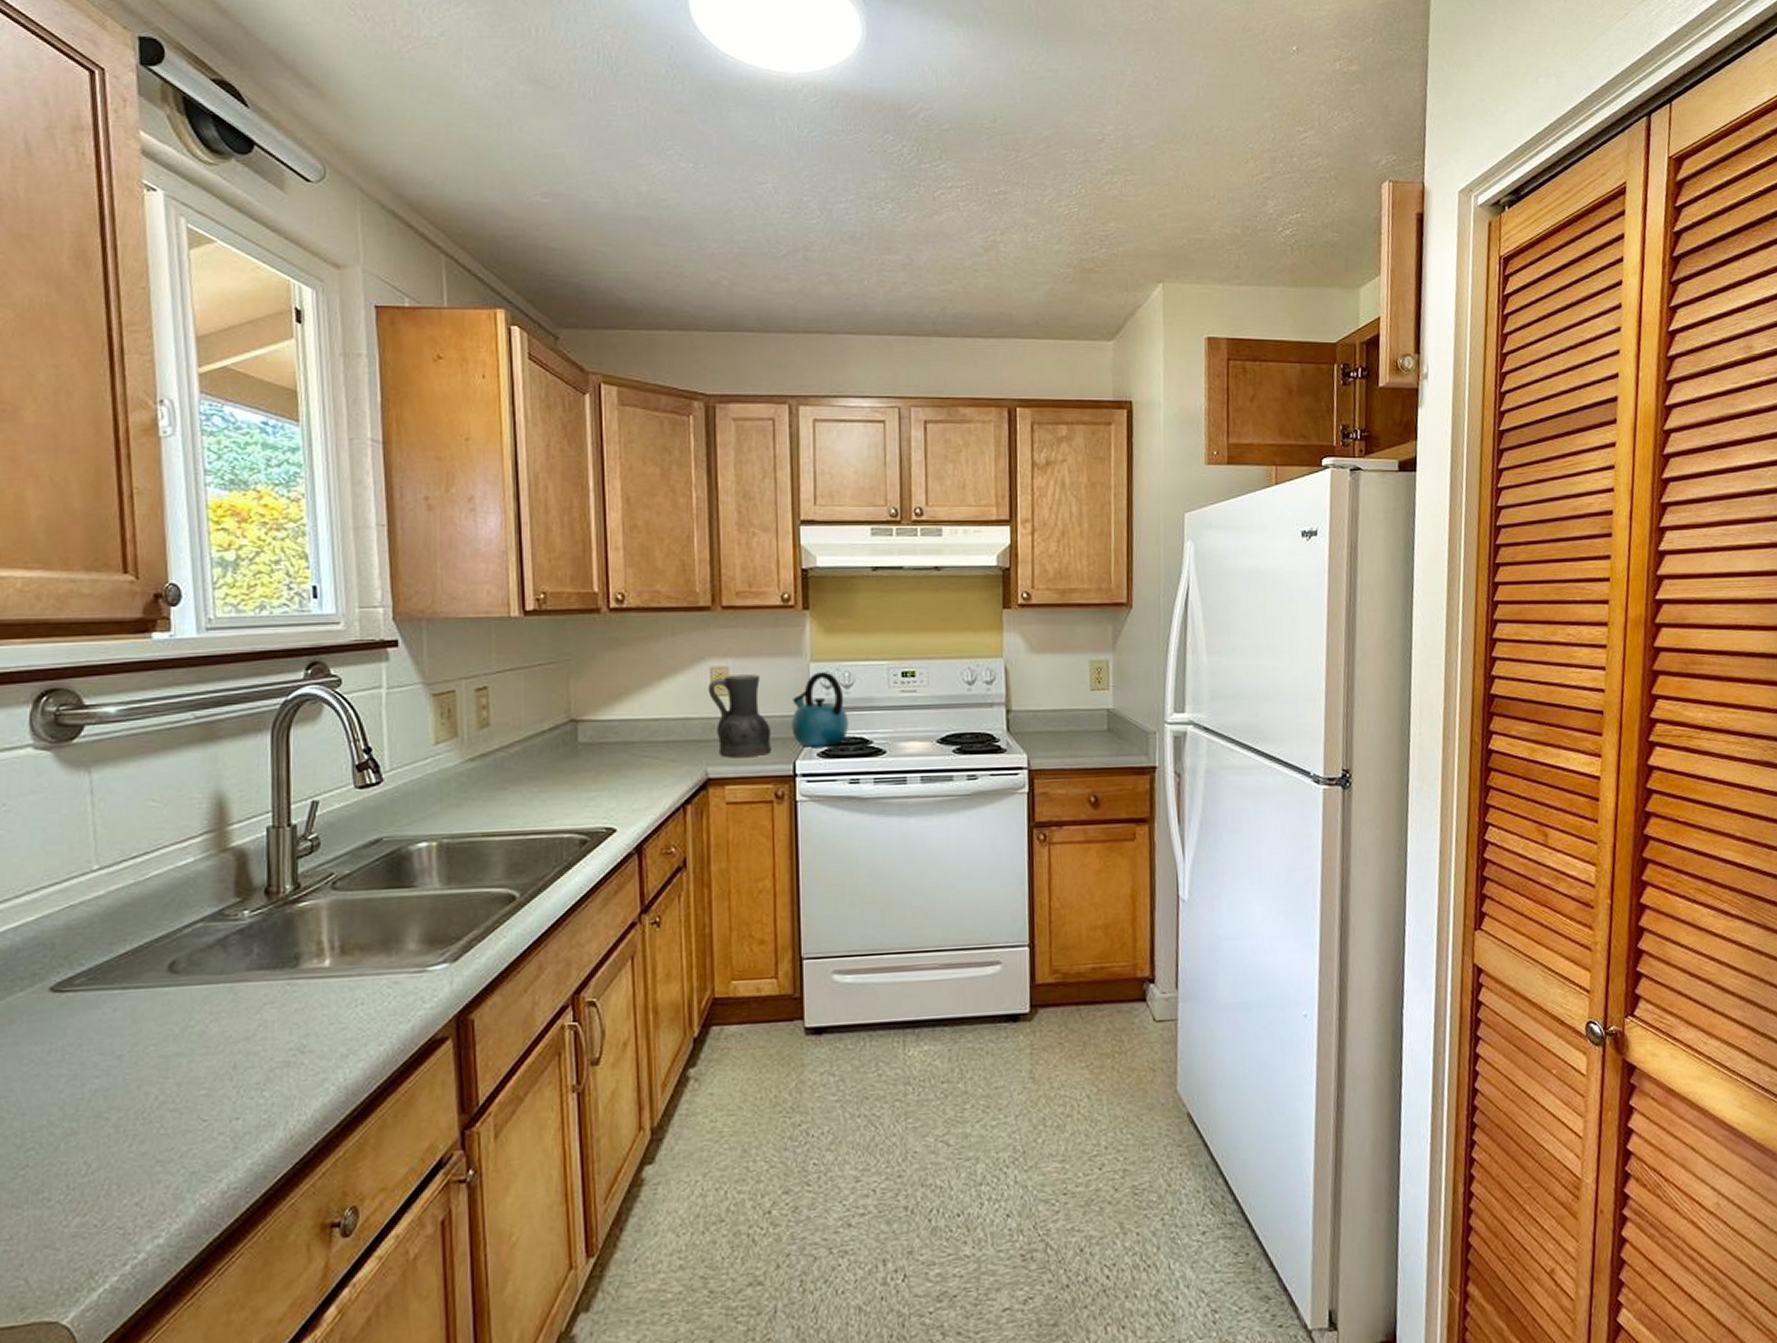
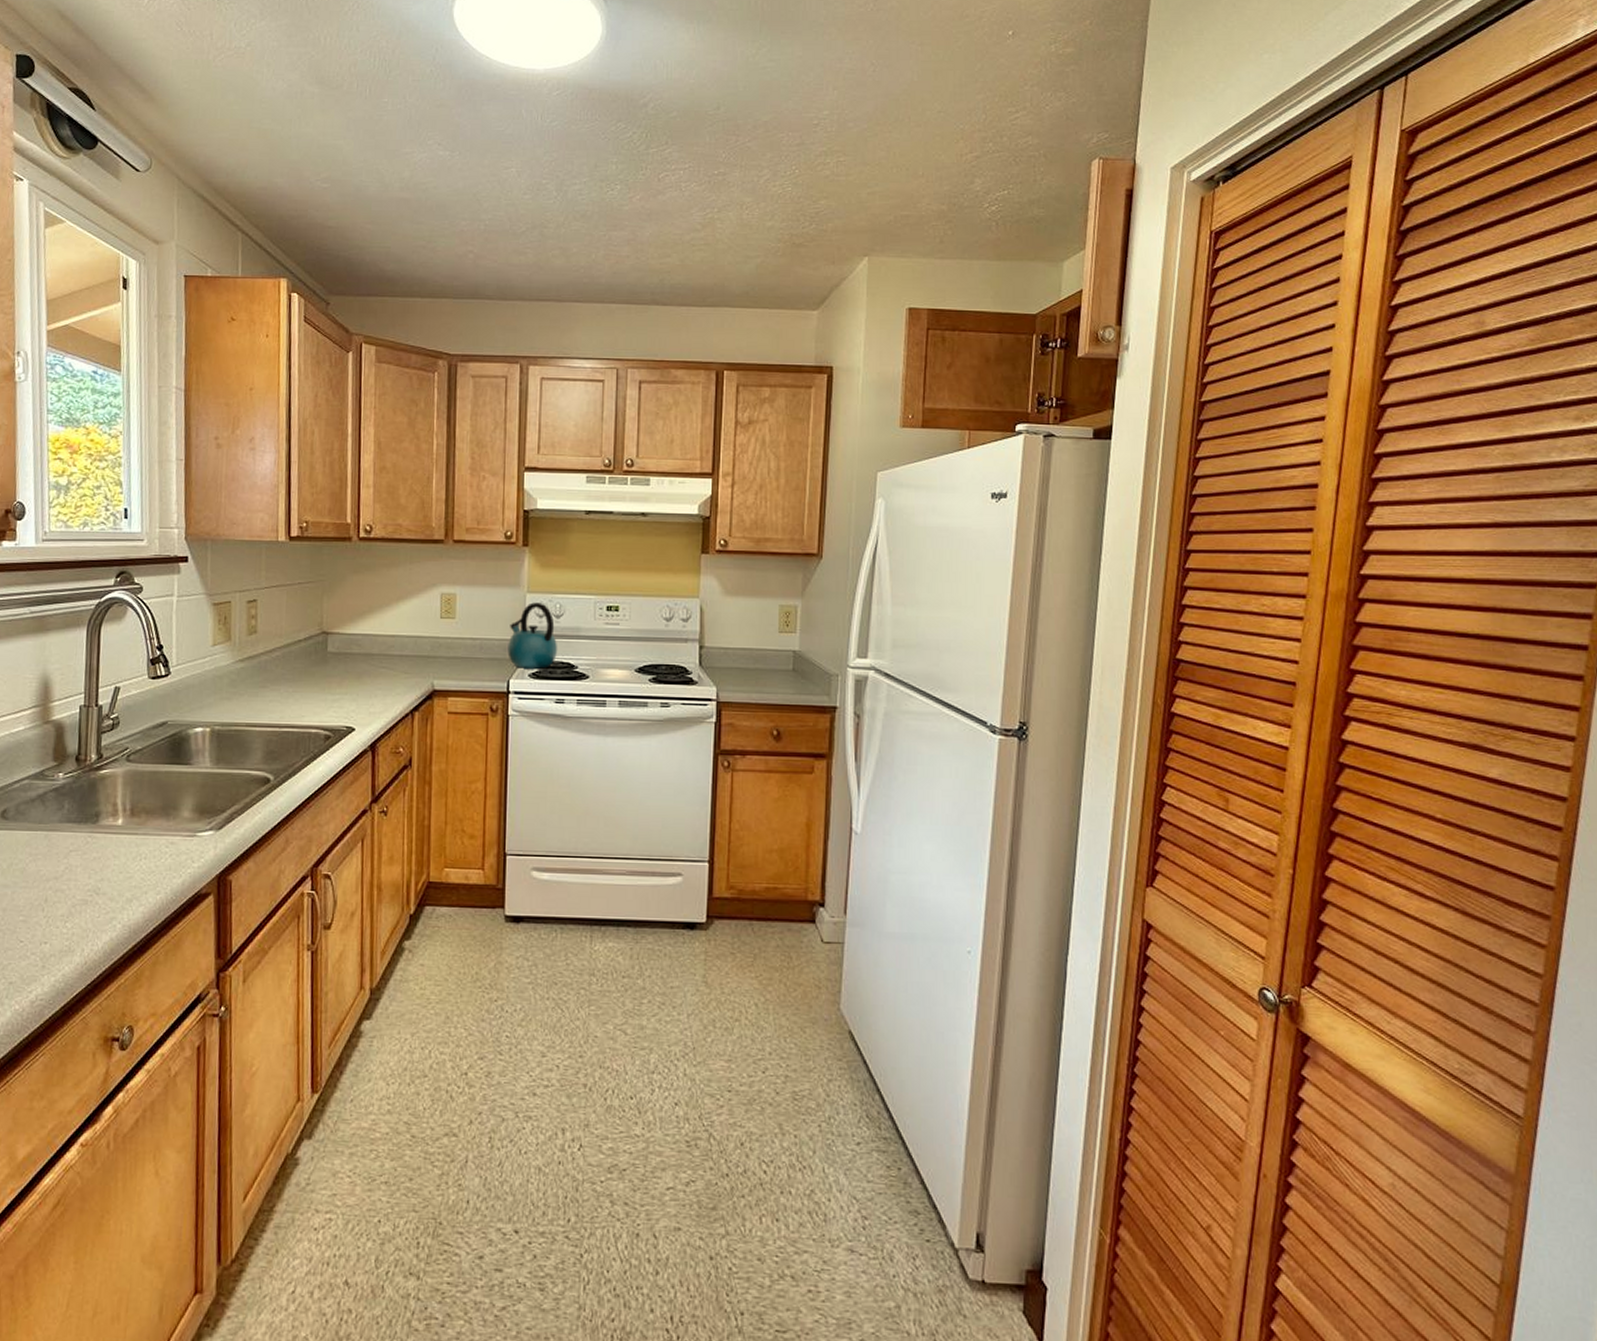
vase: present [708,674,771,758] -> none [438,601,489,674]

